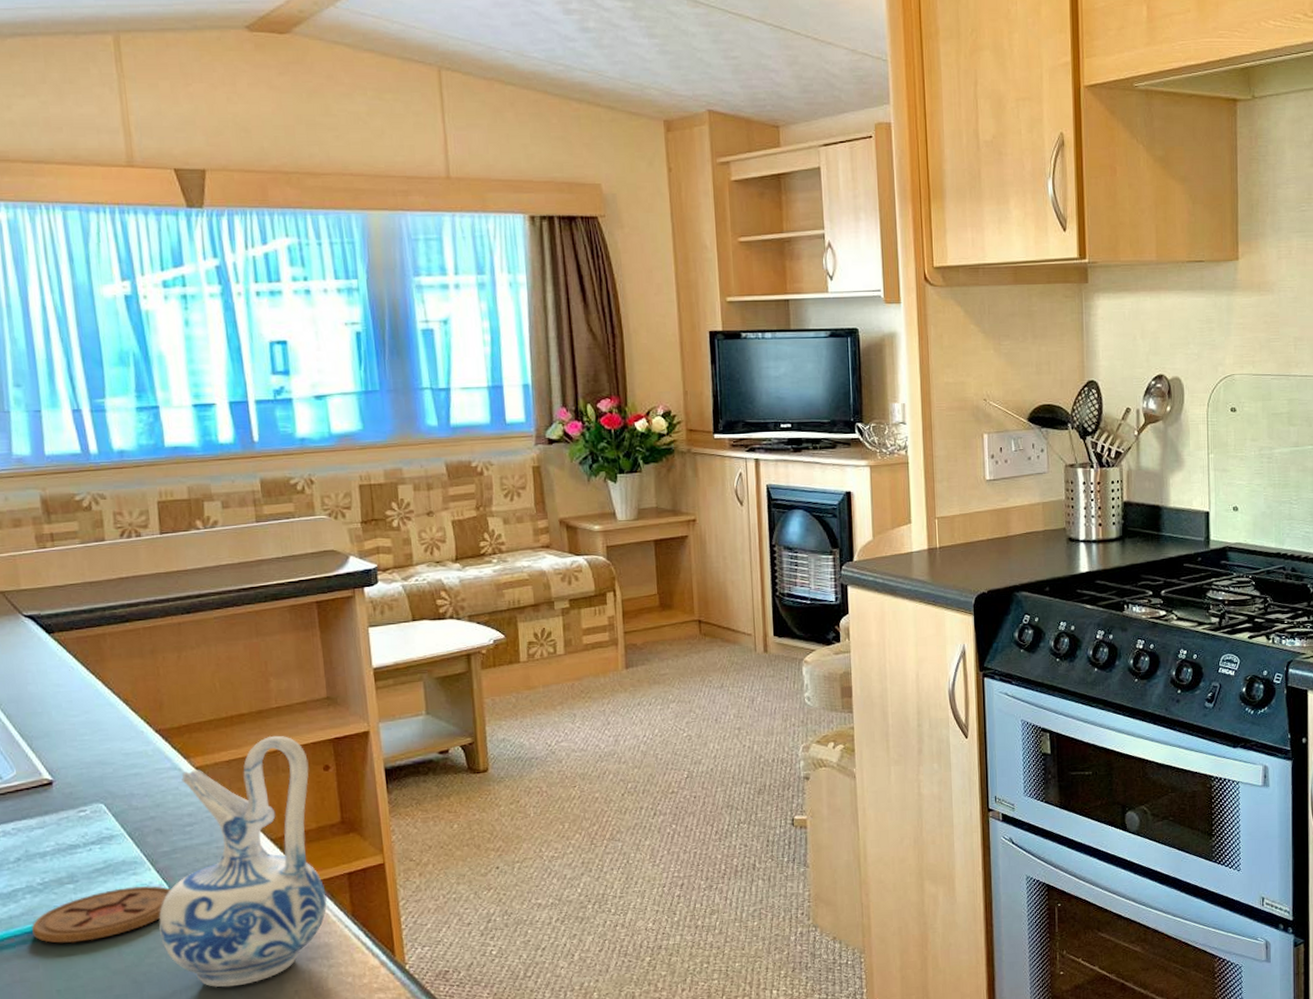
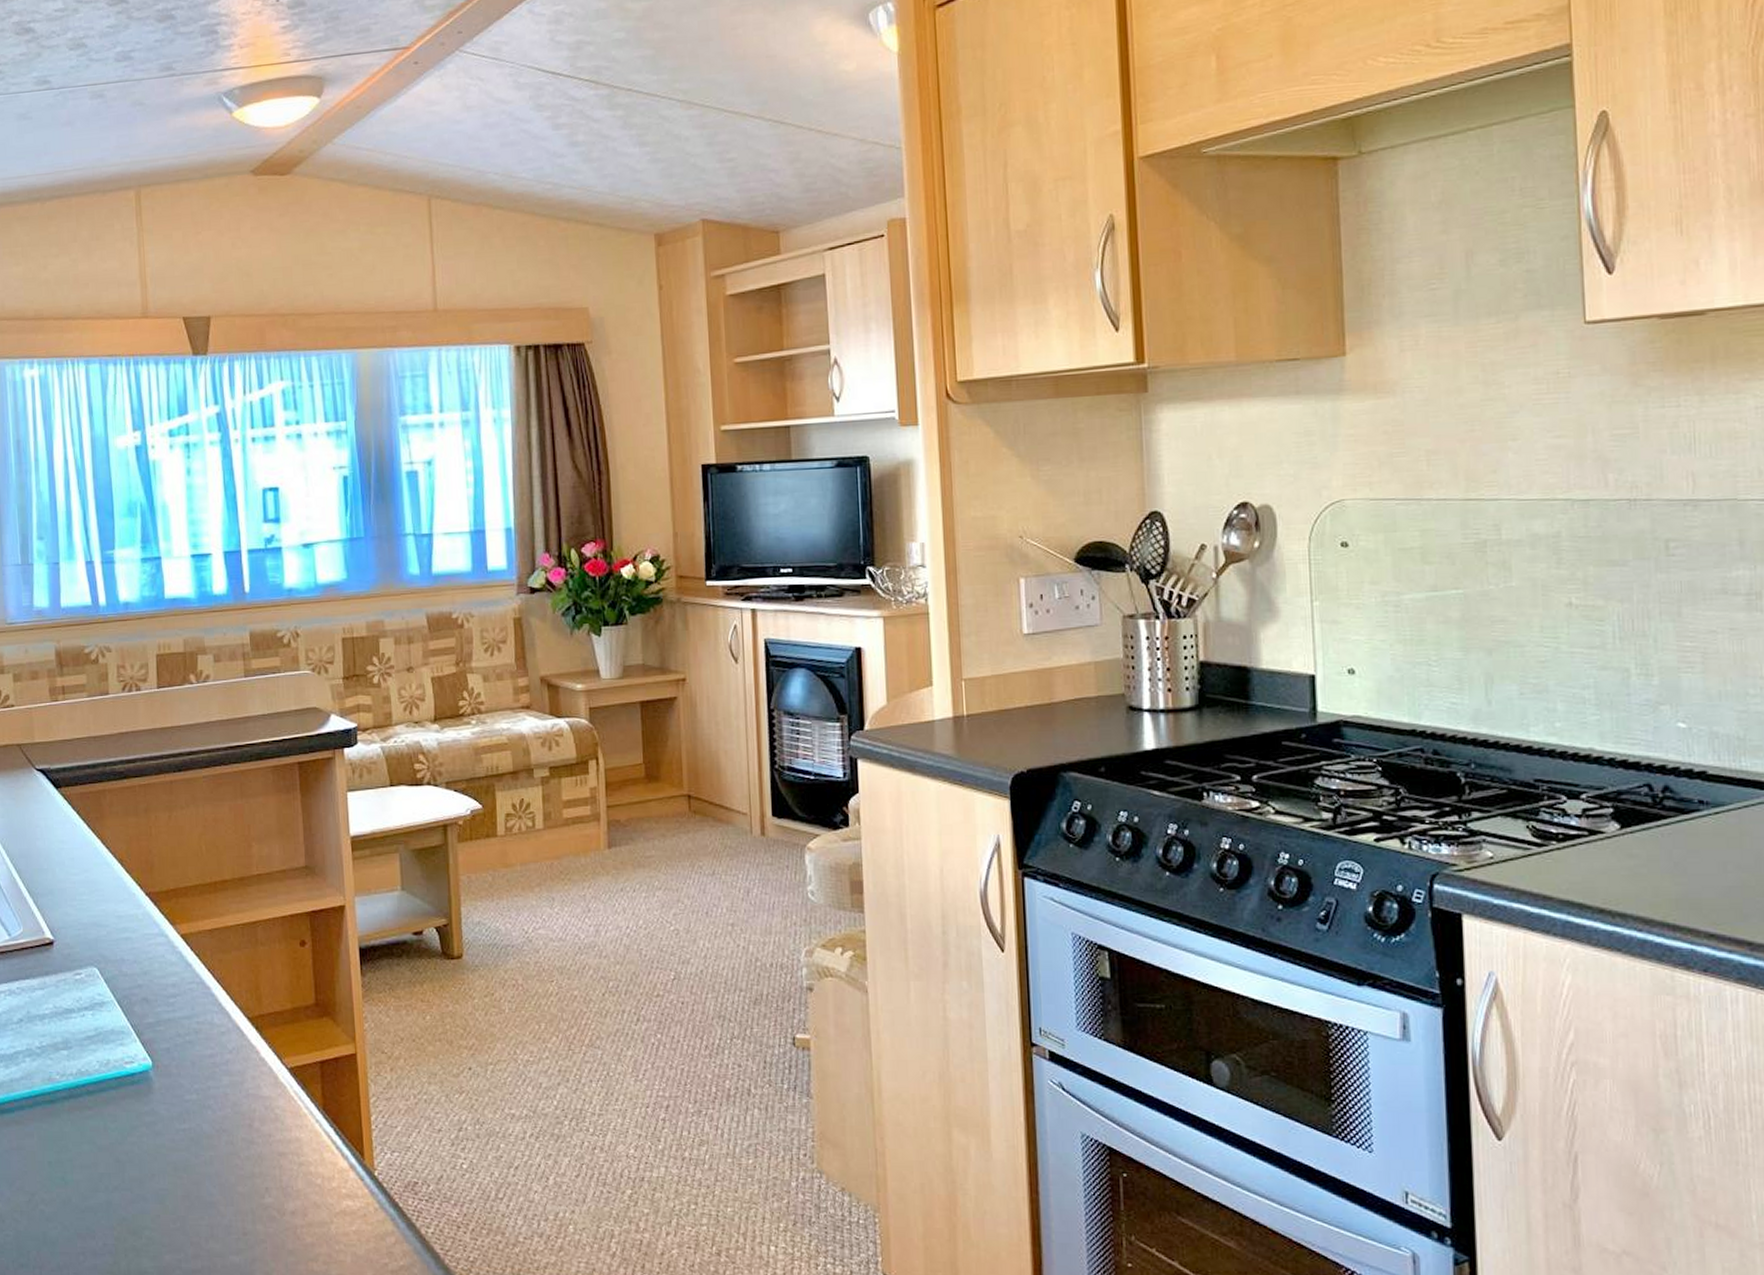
coaster: present [30,886,171,944] -> none [28,1059,154,1114]
ceramic pitcher: present [159,735,327,988] -> none [142,905,299,1177]

